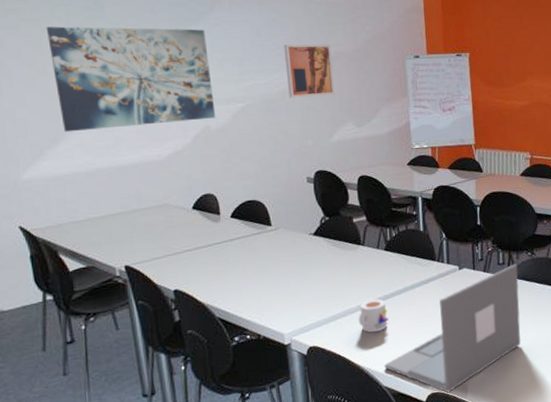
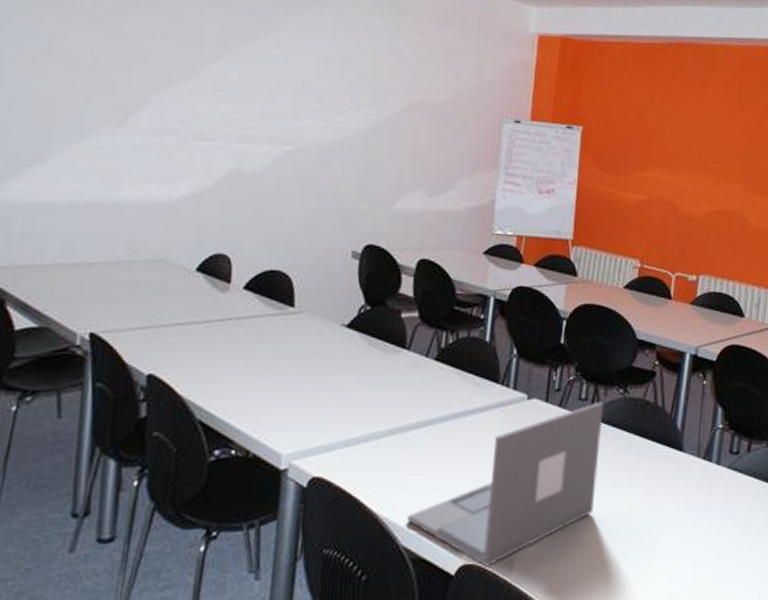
wall art: present [46,26,216,133] -> none [53,18,261,160]
wall art: present [284,44,335,98] -> none [349,83,414,153]
mug: present [358,299,389,333] -> none [383,423,425,470]

